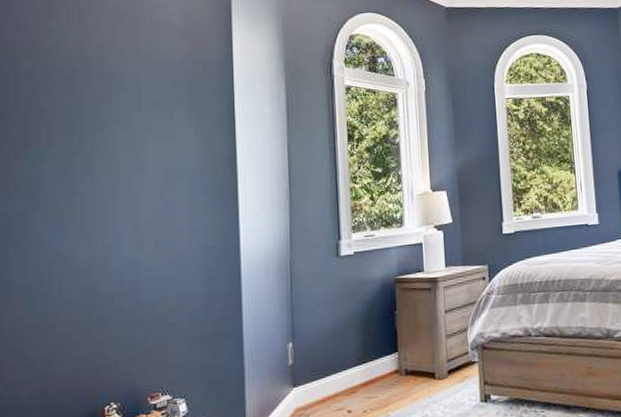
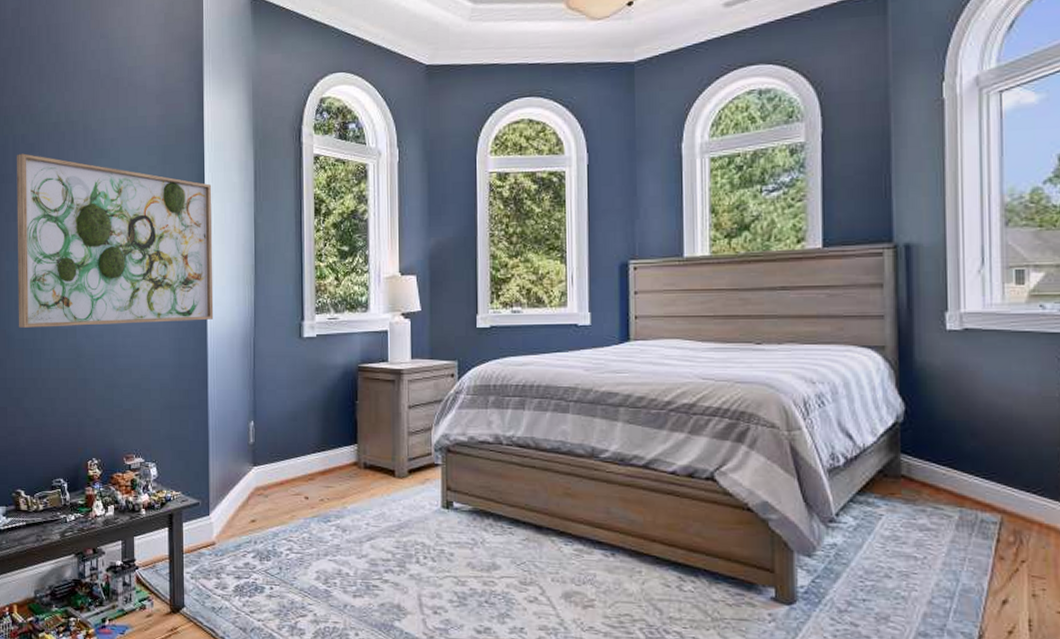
wall art: none [18,89,247,272] -> present [16,153,214,328]

